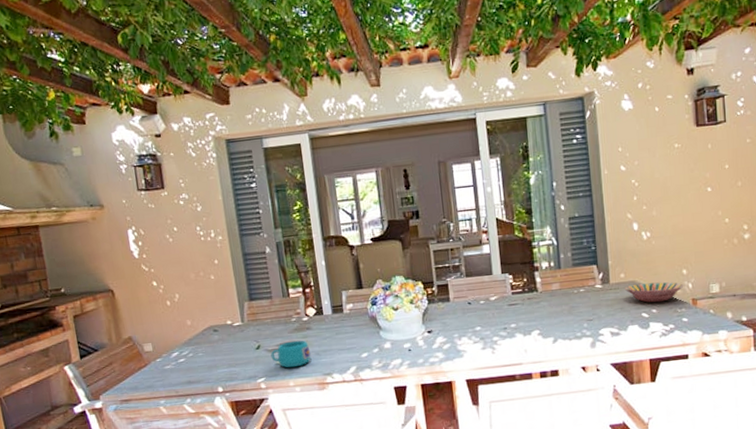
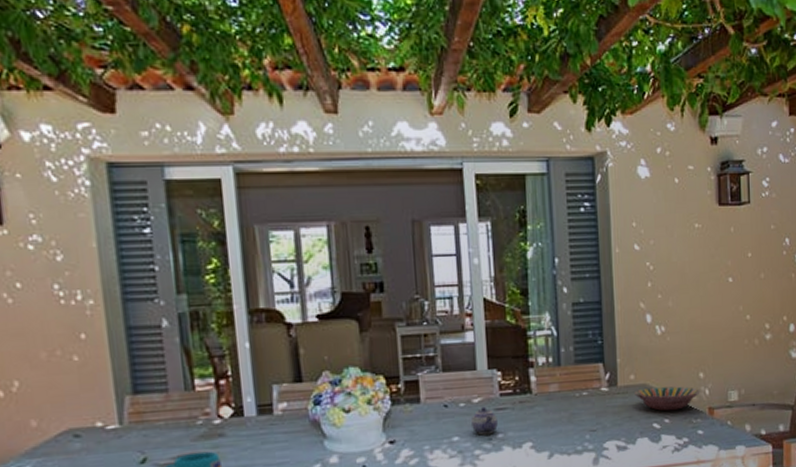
teapot: none [490,303,511,325] -> present [471,406,498,435]

